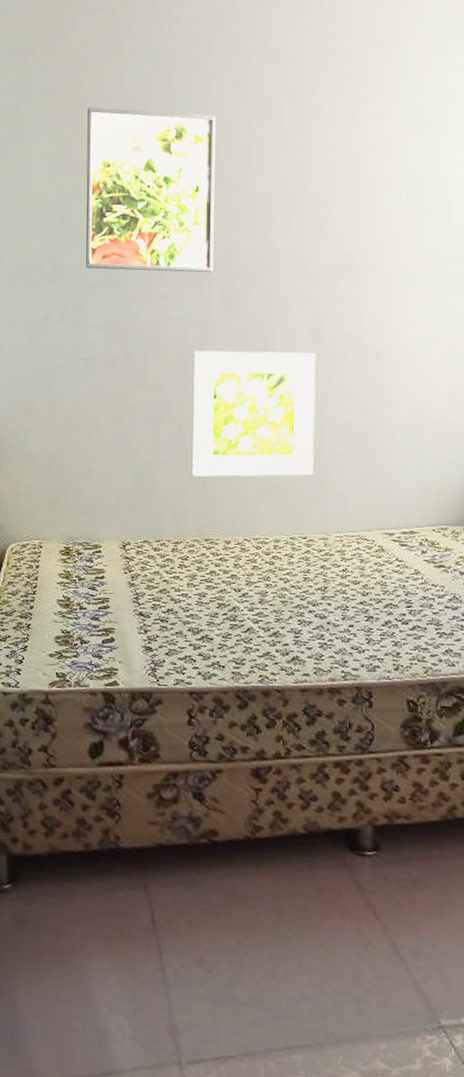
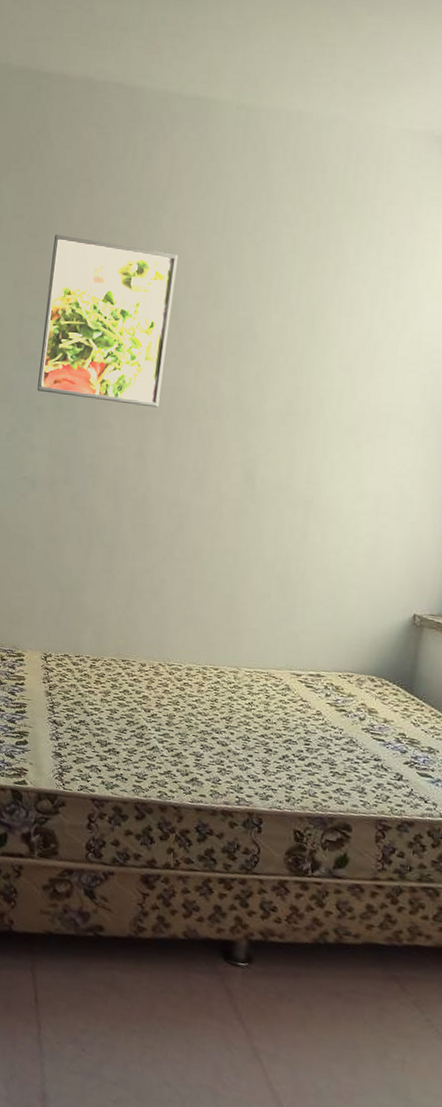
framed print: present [191,351,315,477] -> none [116,481,247,611]

